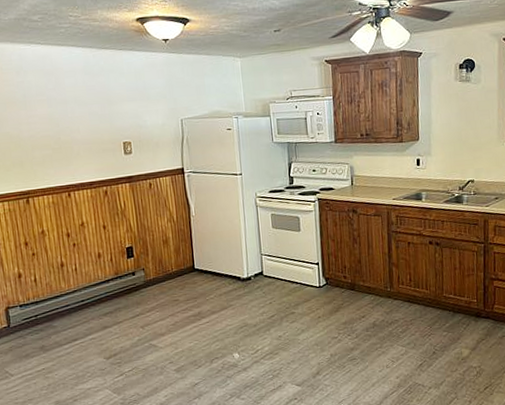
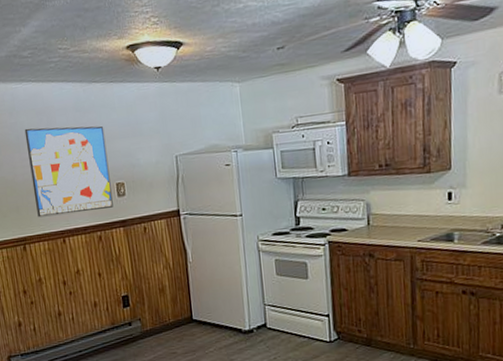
wall art: none [31,87,120,172] -> present [24,126,113,218]

